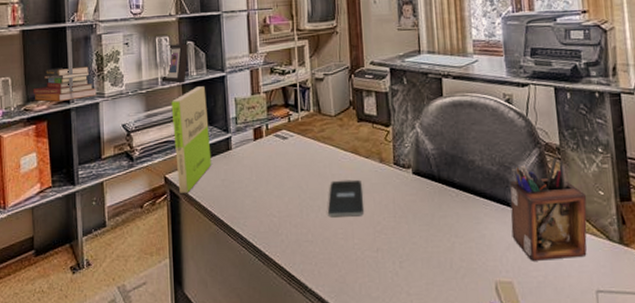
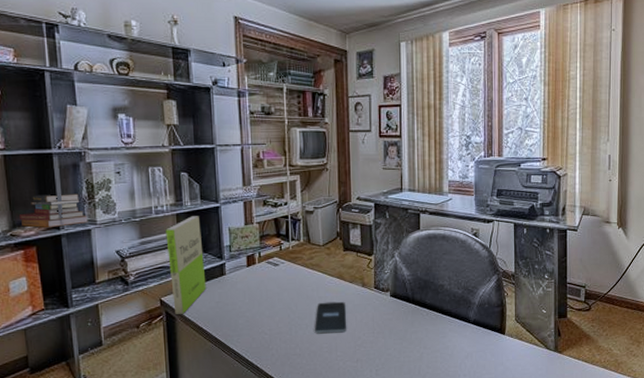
picture frame: present [161,43,188,83] -> none [155,174,182,212]
desk organizer: present [510,157,587,261] -> none [470,282,533,367]

